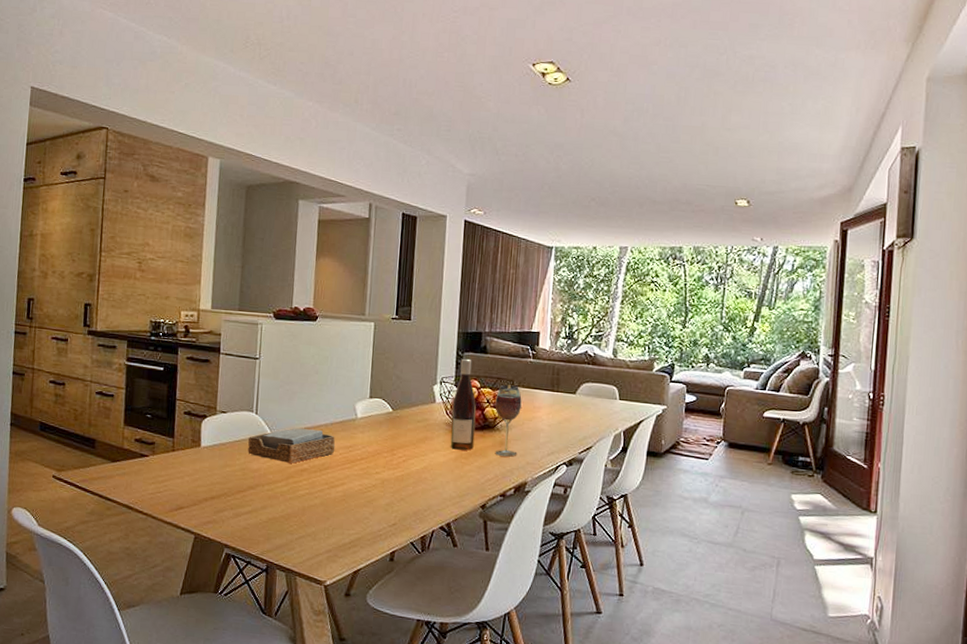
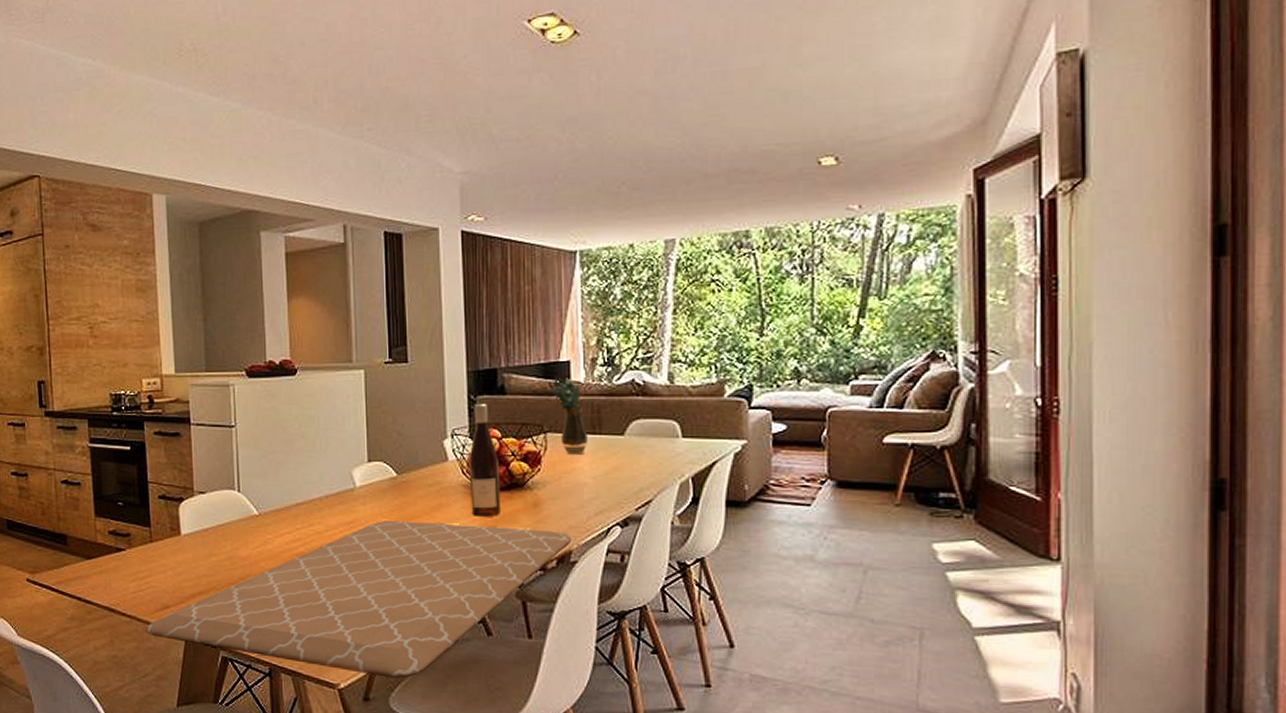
placemat: none [158,447,528,579] -> present [145,521,572,678]
napkin holder: present [248,428,336,464] -> none [233,505,334,547]
wineglass: present [495,384,522,457] -> none [522,431,556,521]
vase: none [524,343,548,407] -> present [553,376,588,455]

